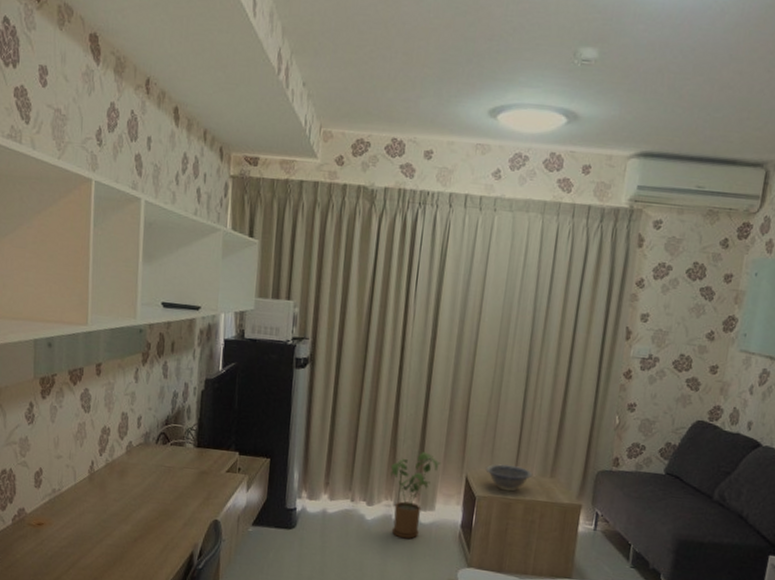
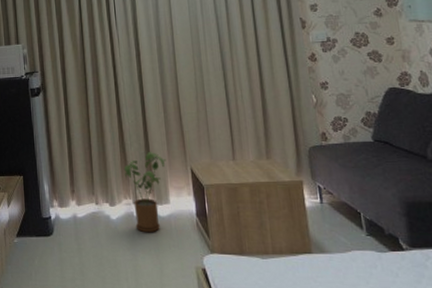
decorative bowl: present [485,464,533,492] -> none [206,153,250,177]

